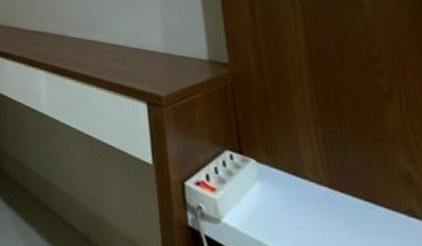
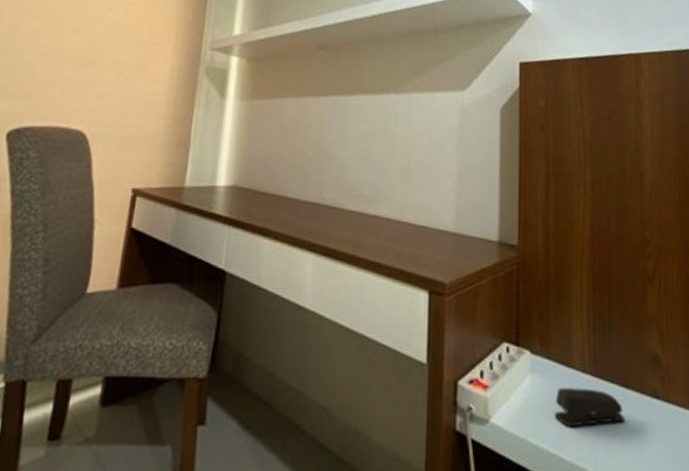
stapler: none [290,197,376,237] -> present [555,388,624,428]

